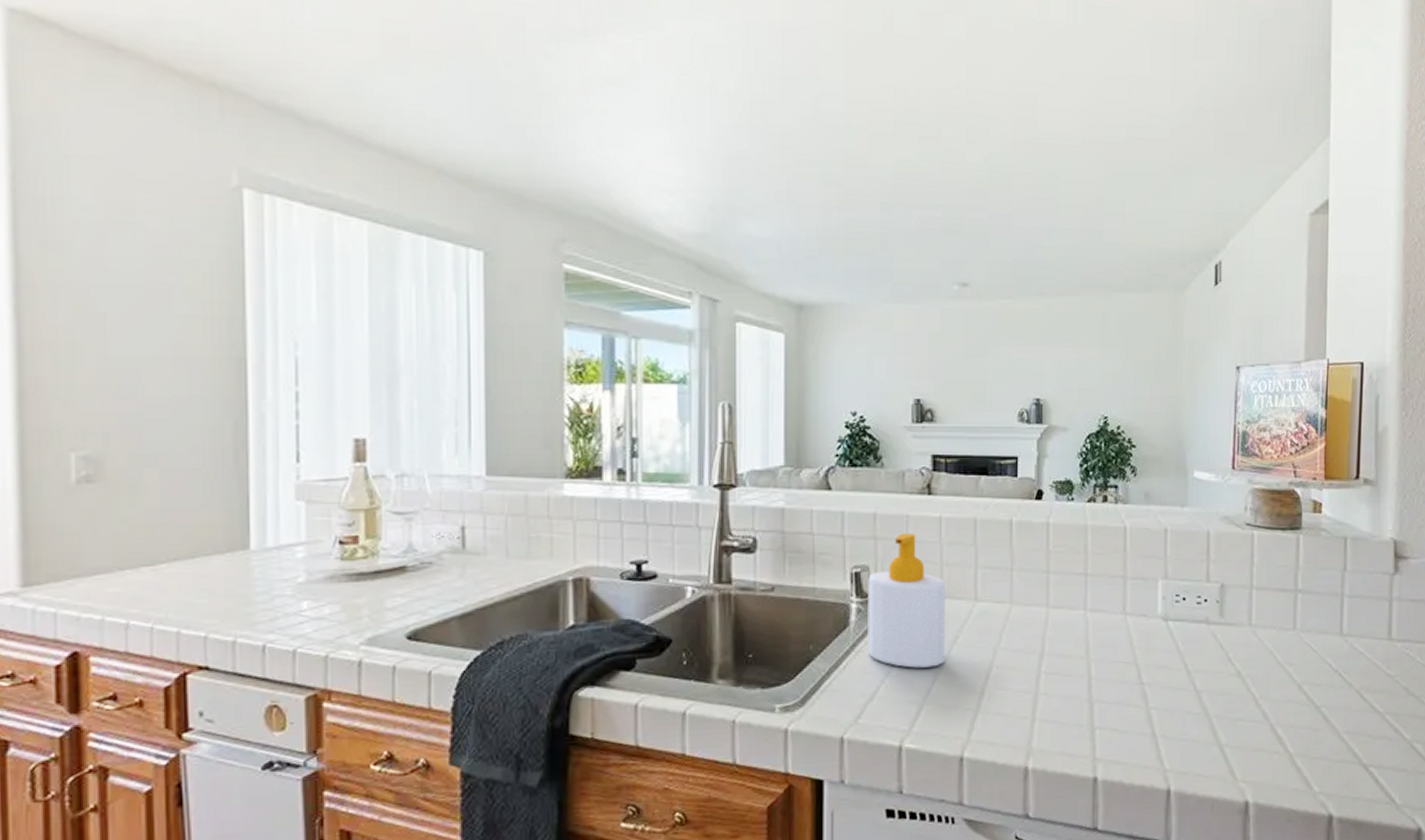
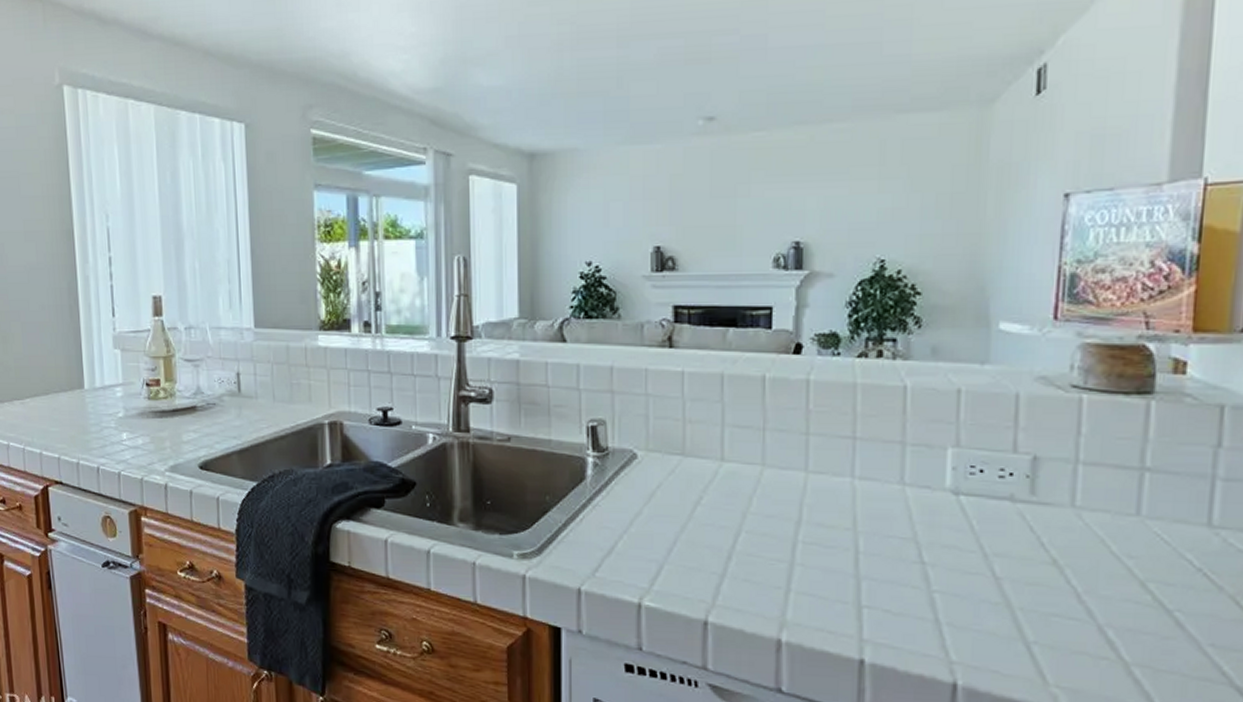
soap bottle: present [868,533,945,668] -> none [605,387,688,527]

